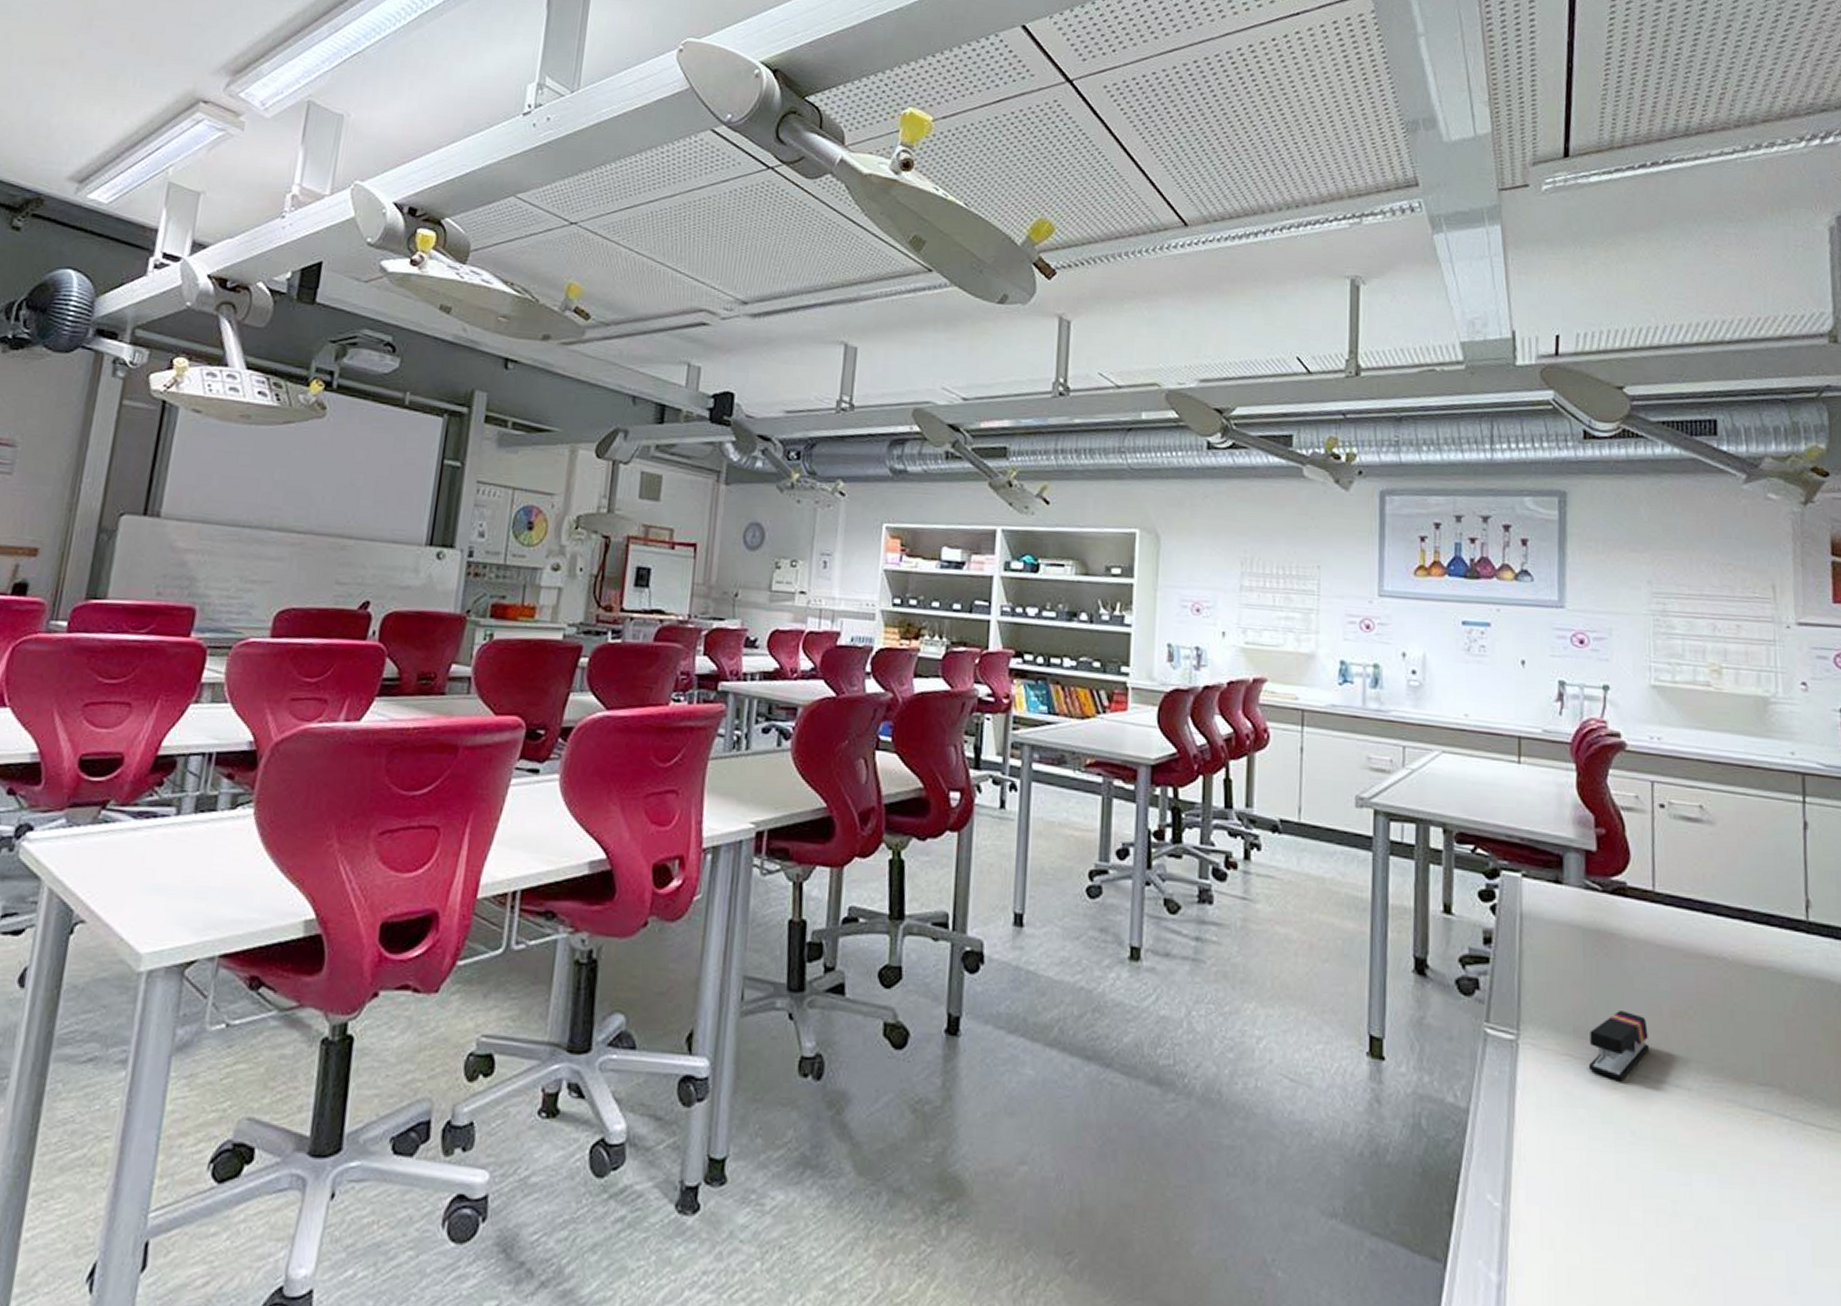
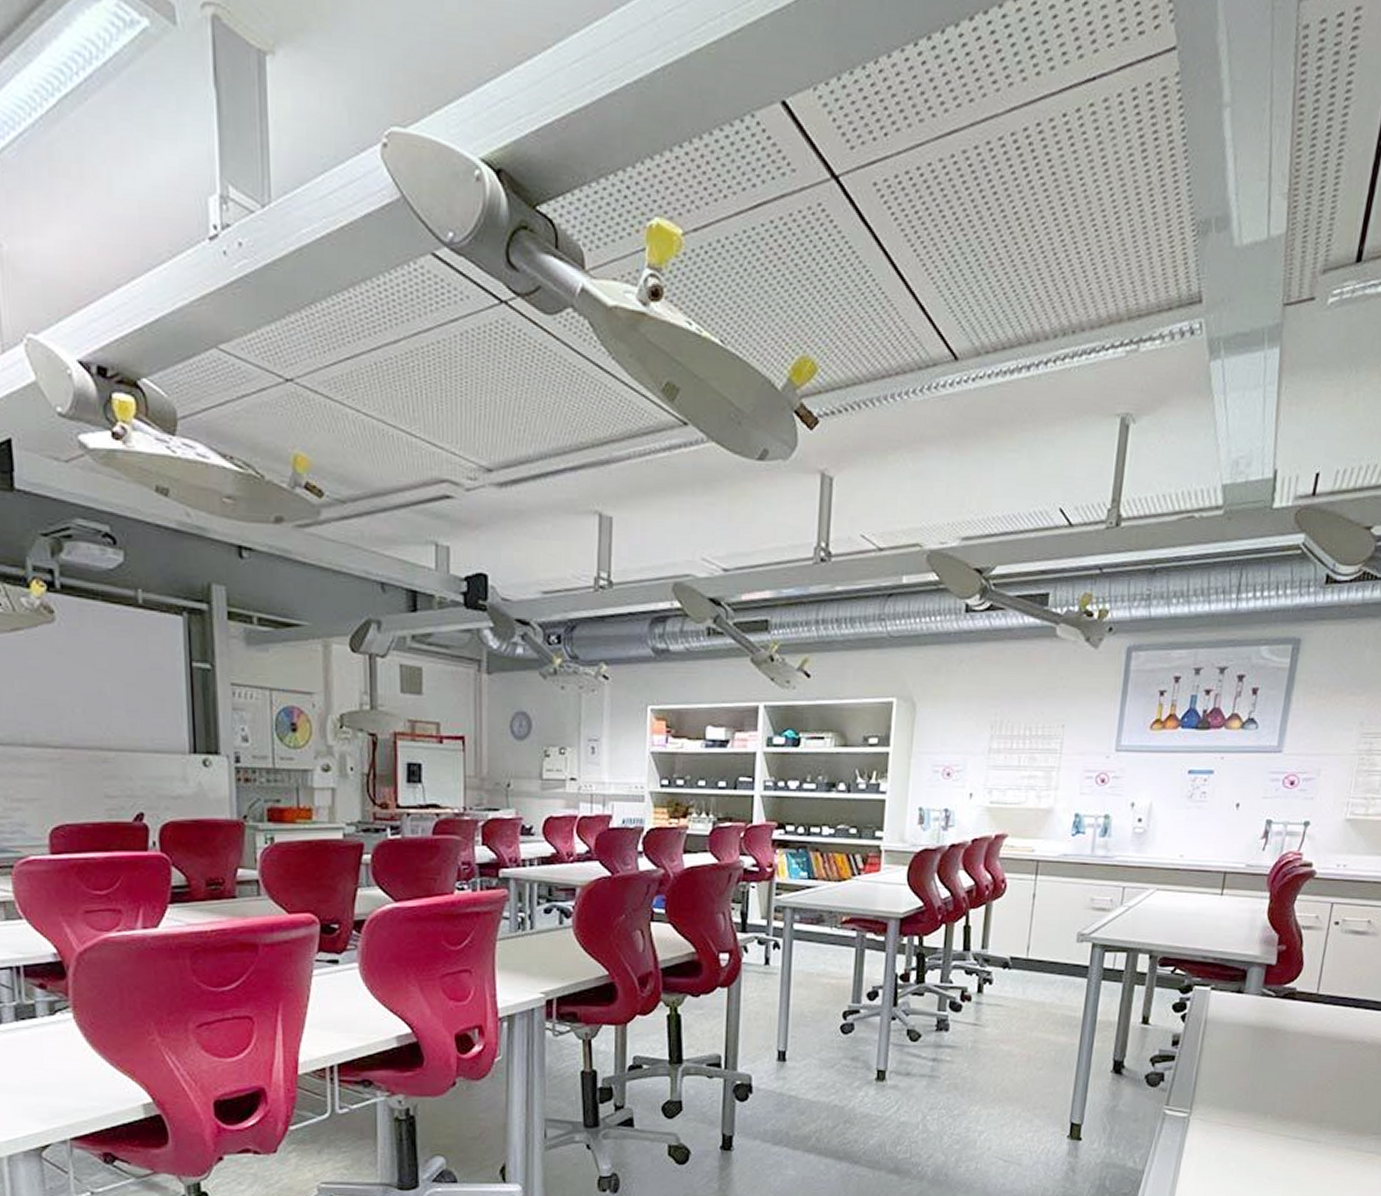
stapler: present [1589,1011,1650,1080] -> none [1243,1089,1294,1140]

